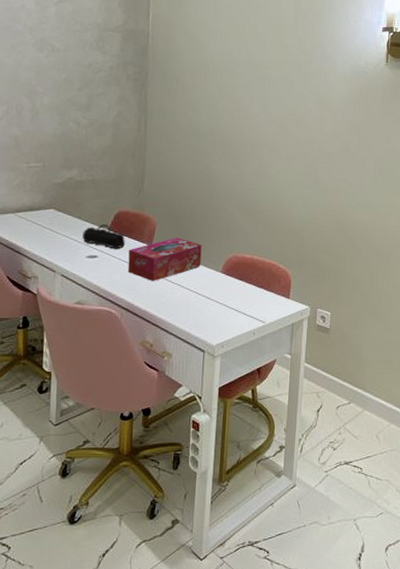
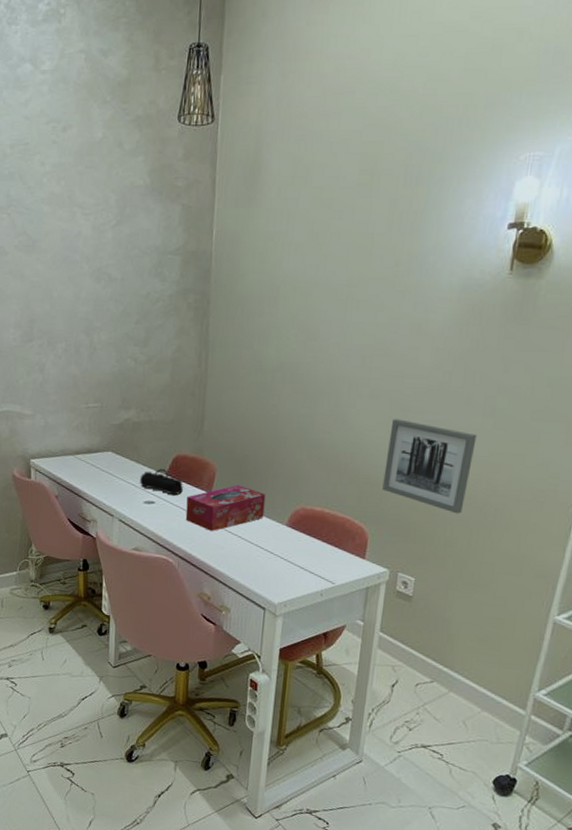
wall art: none [301,177,371,256] -> present [382,419,477,514]

